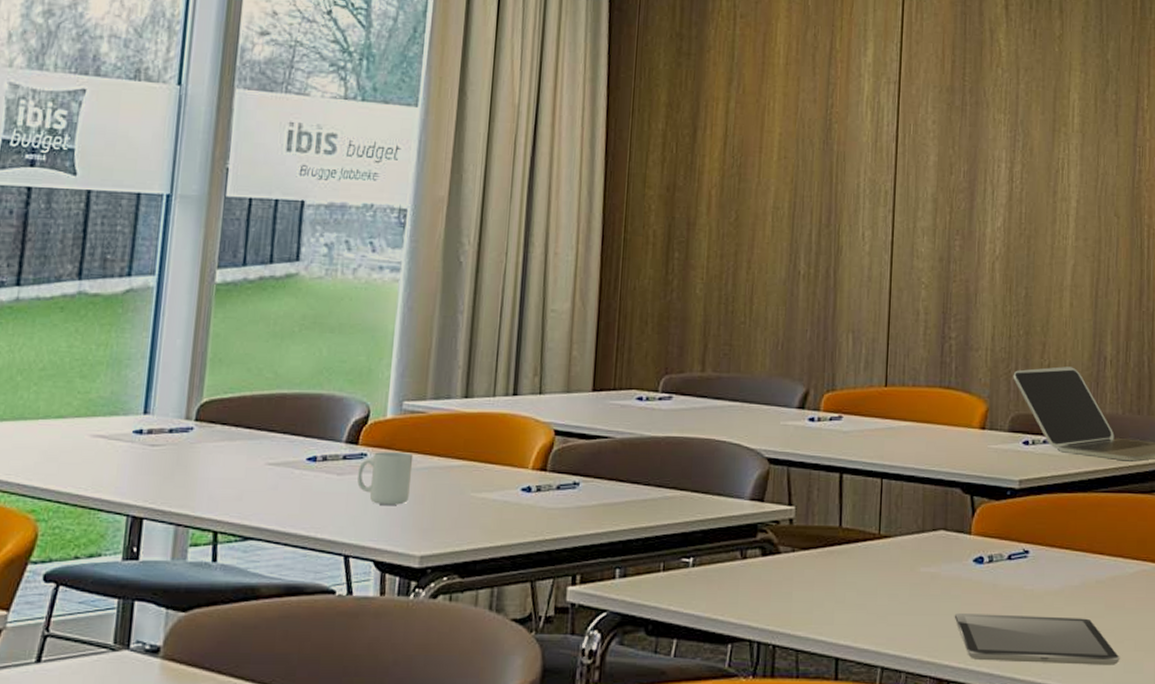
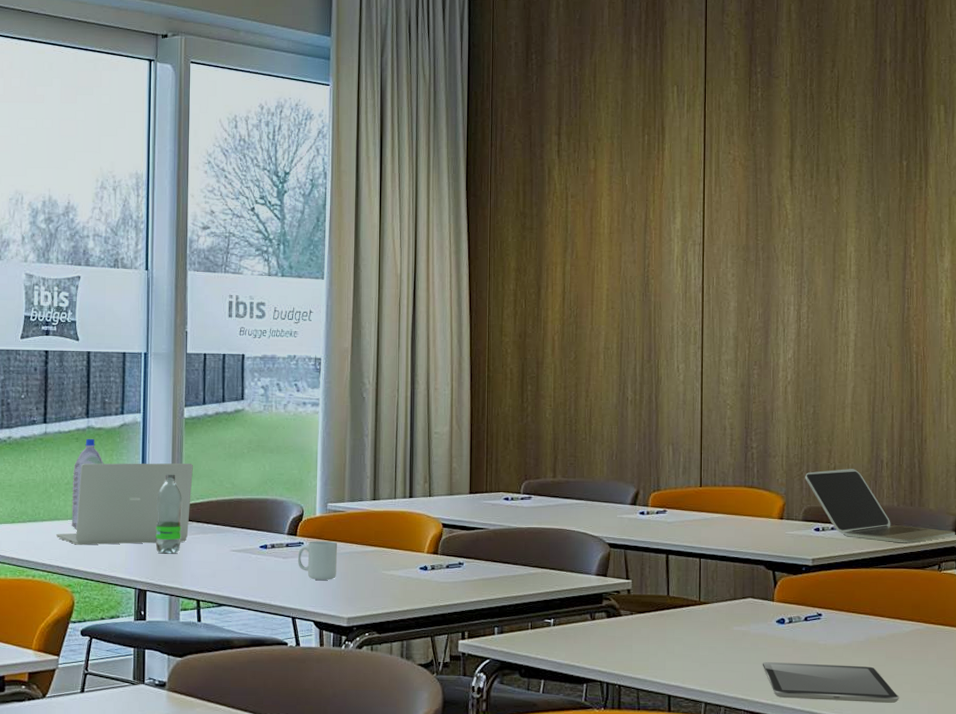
laptop: none [20,341,222,455] -> present [56,463,193,545]
water bottle: none [42,307,98,433] -> present [71,438,104,529]
bottle: none [161,358,204,468] -> present [155,474,182,554]

